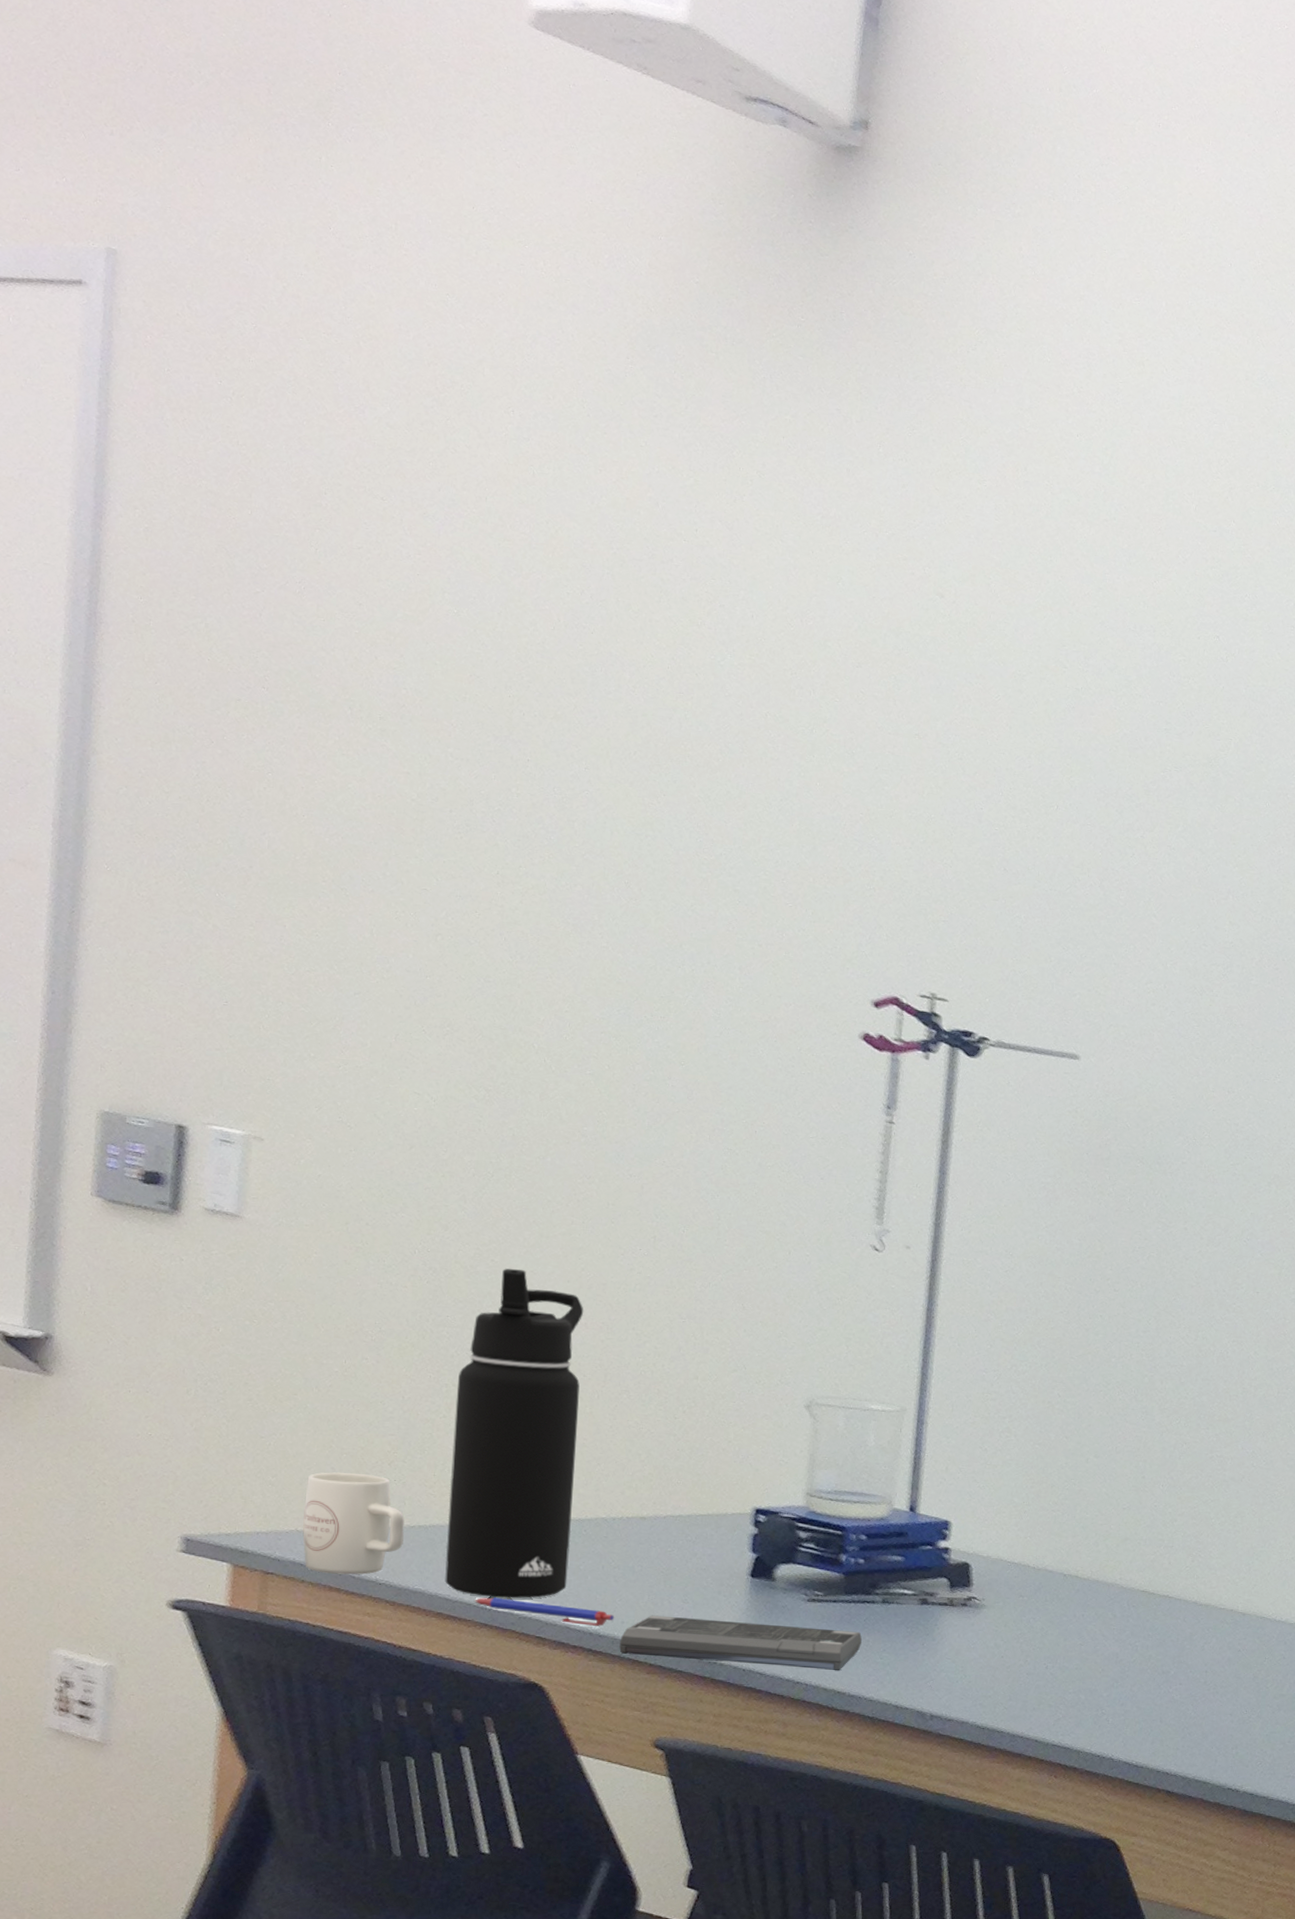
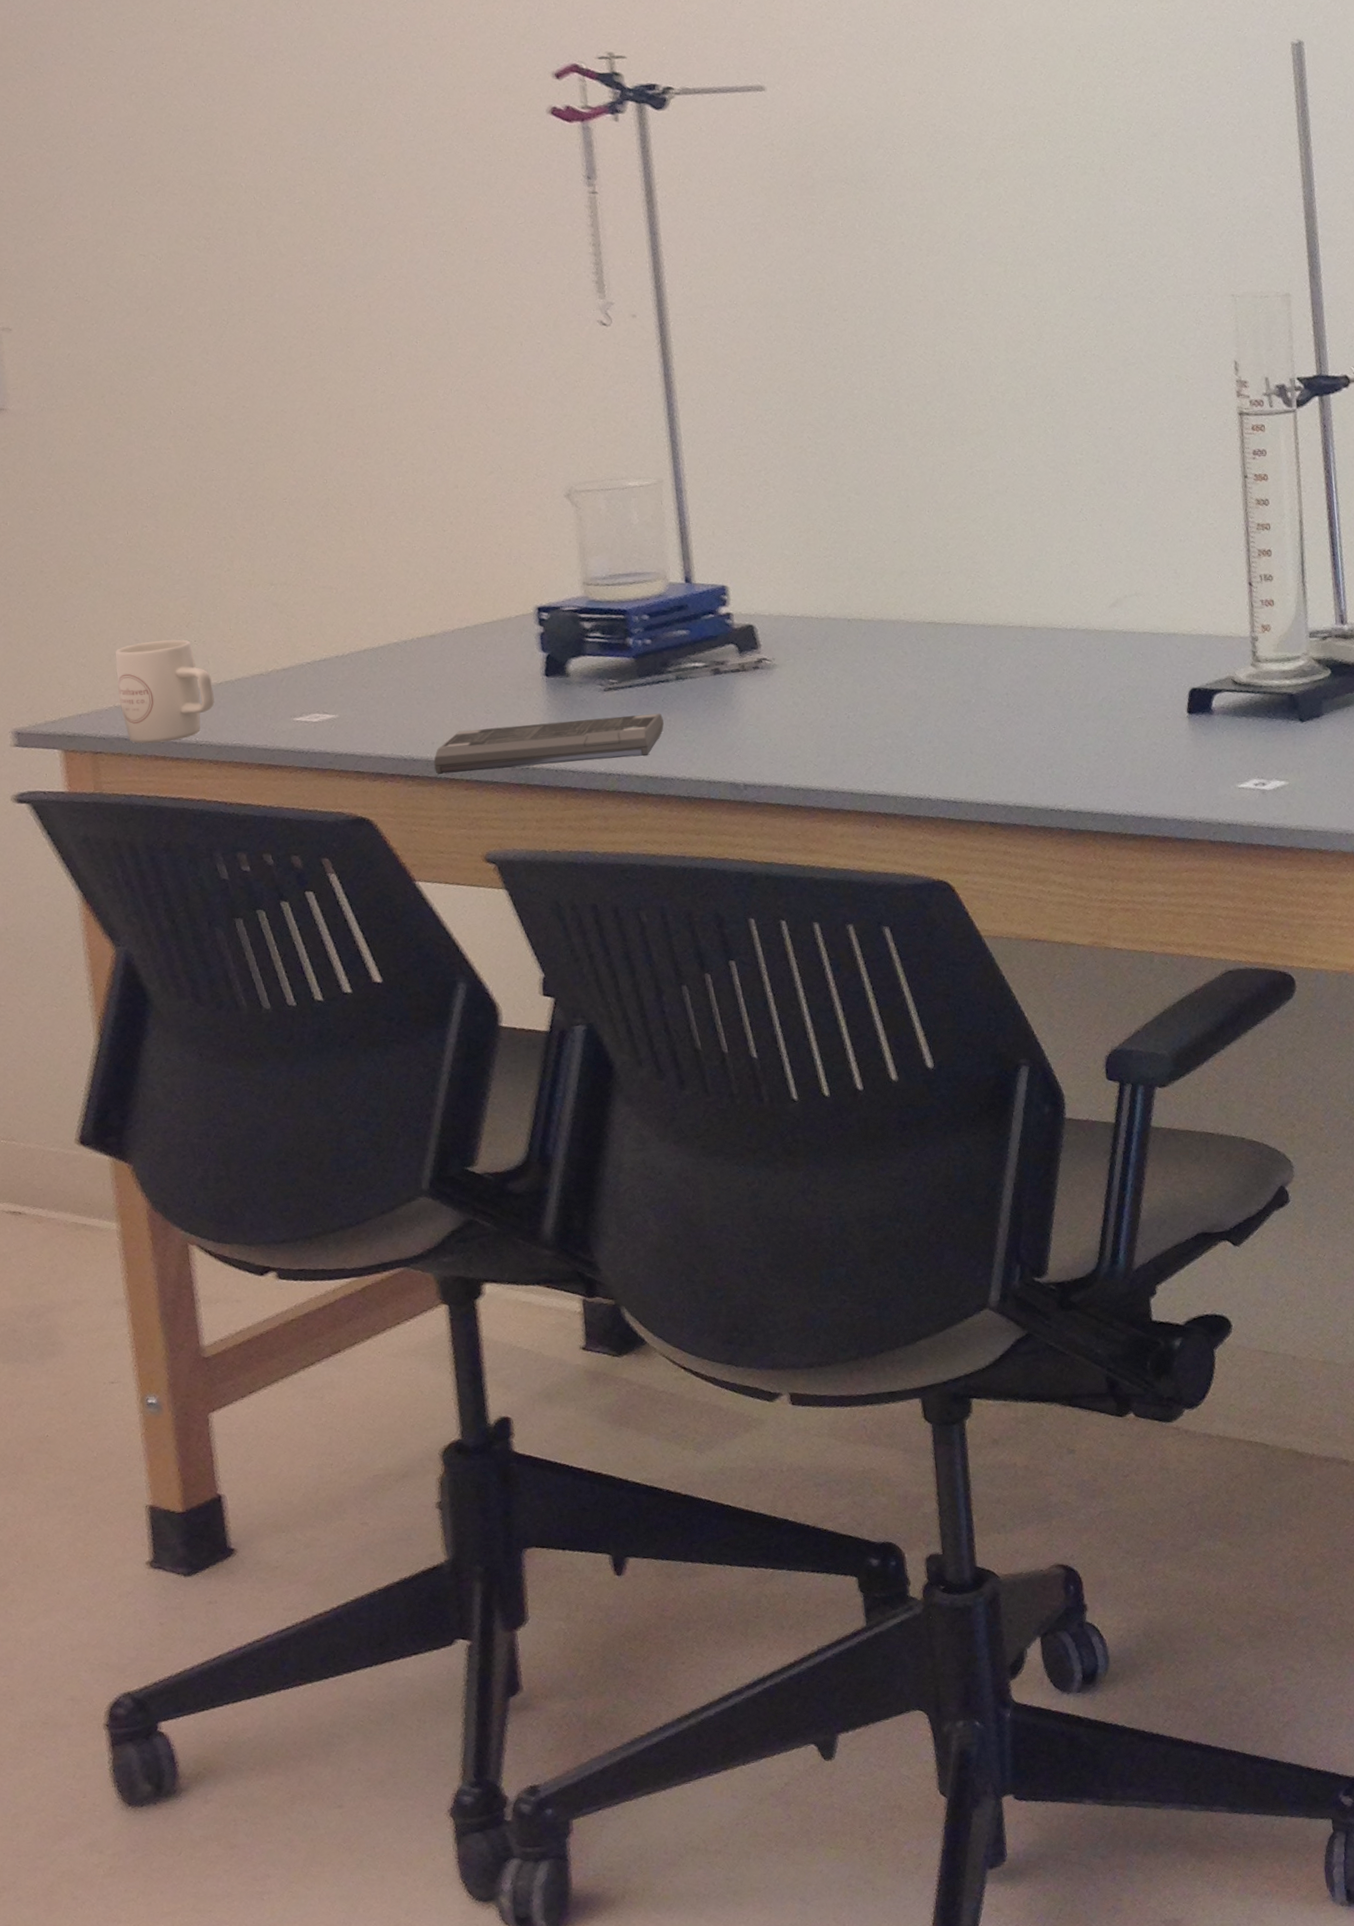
water bottle: present [445,1268,584,1598] -> none [233,410,374,741]
pen: present [473,1597,614,1626] -> none [290,734,424,753]

